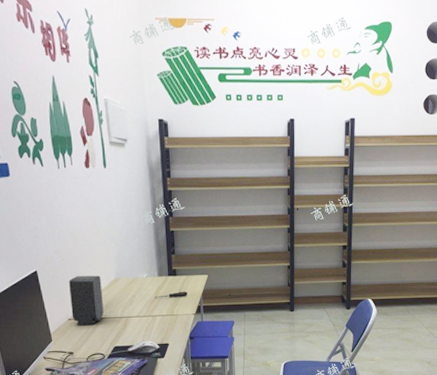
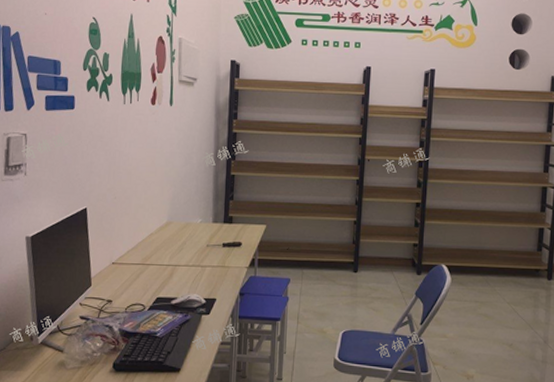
speaker: present [69,275,104,326] -> none [116,216,152,272]

